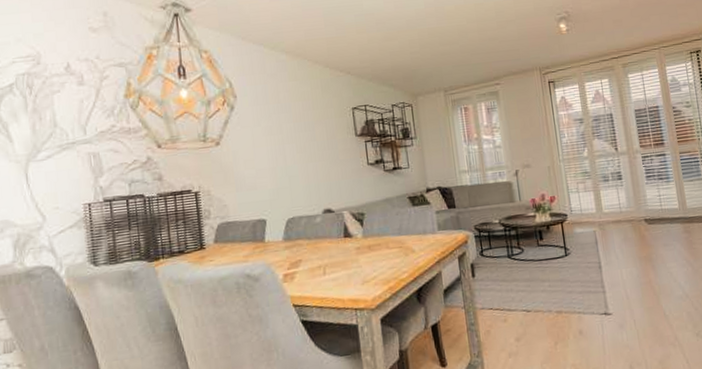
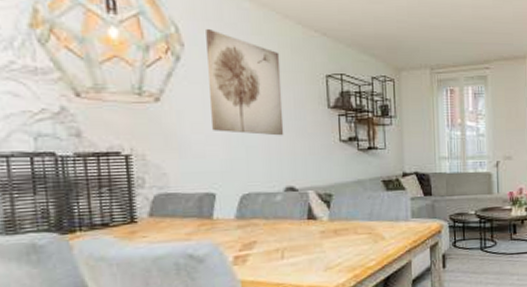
wall art: none [253,80,320,166] -> present [206,28,284,136]

